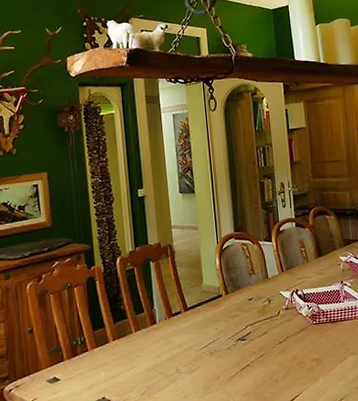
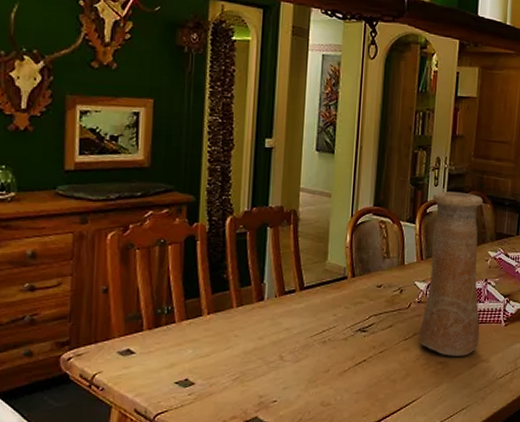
vase: none [283,209,346,353] -> present [419,191,484,356]

